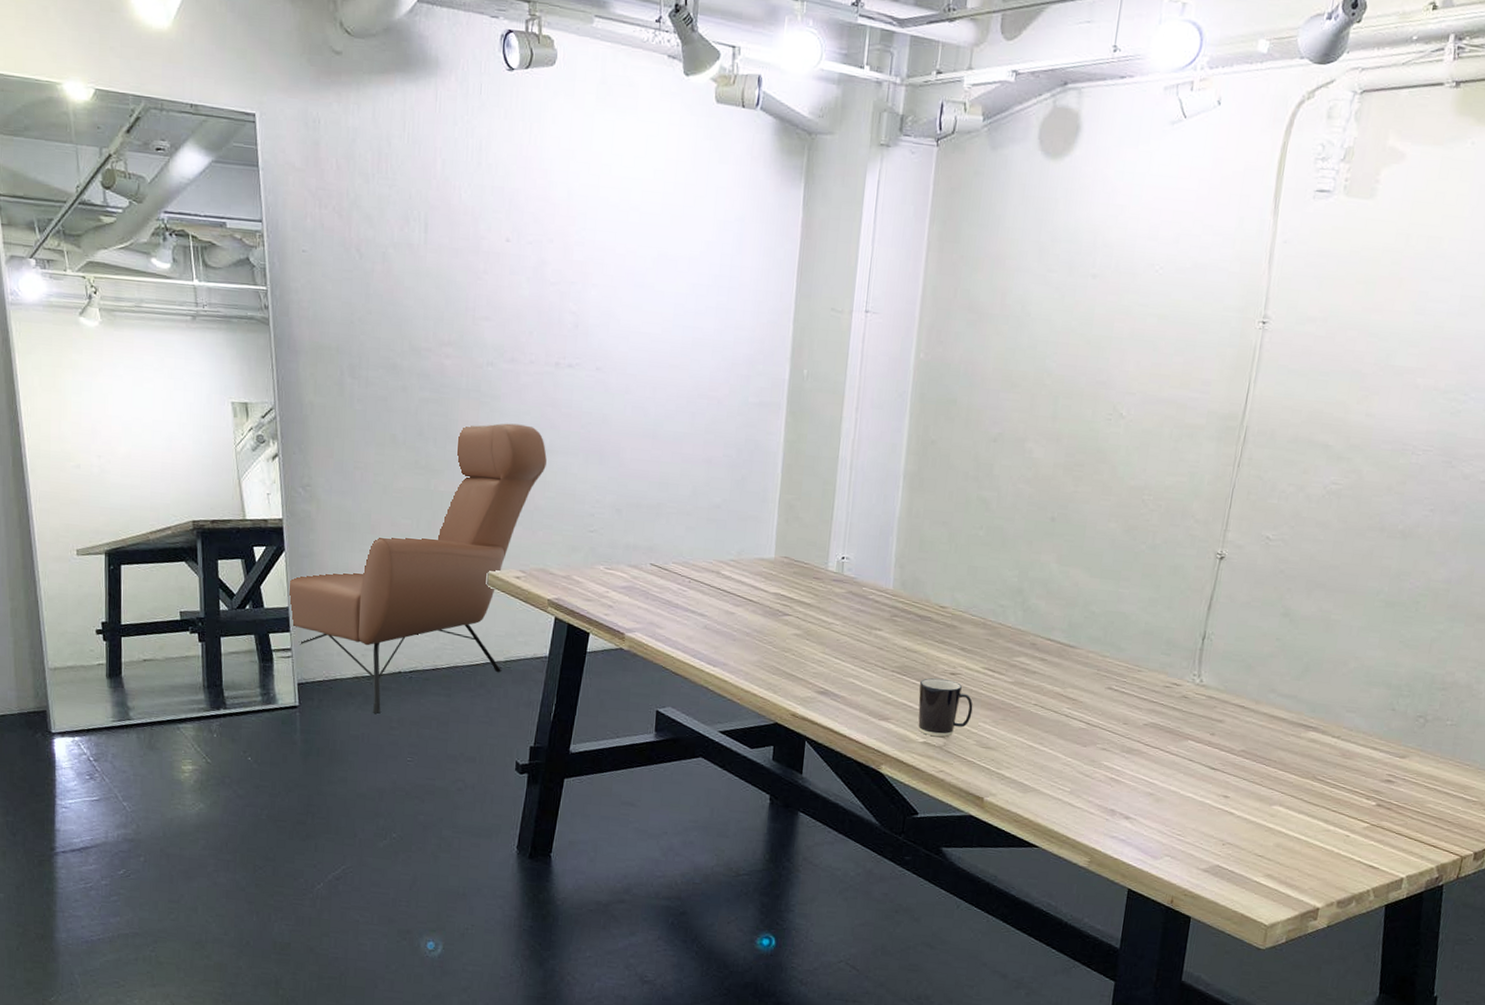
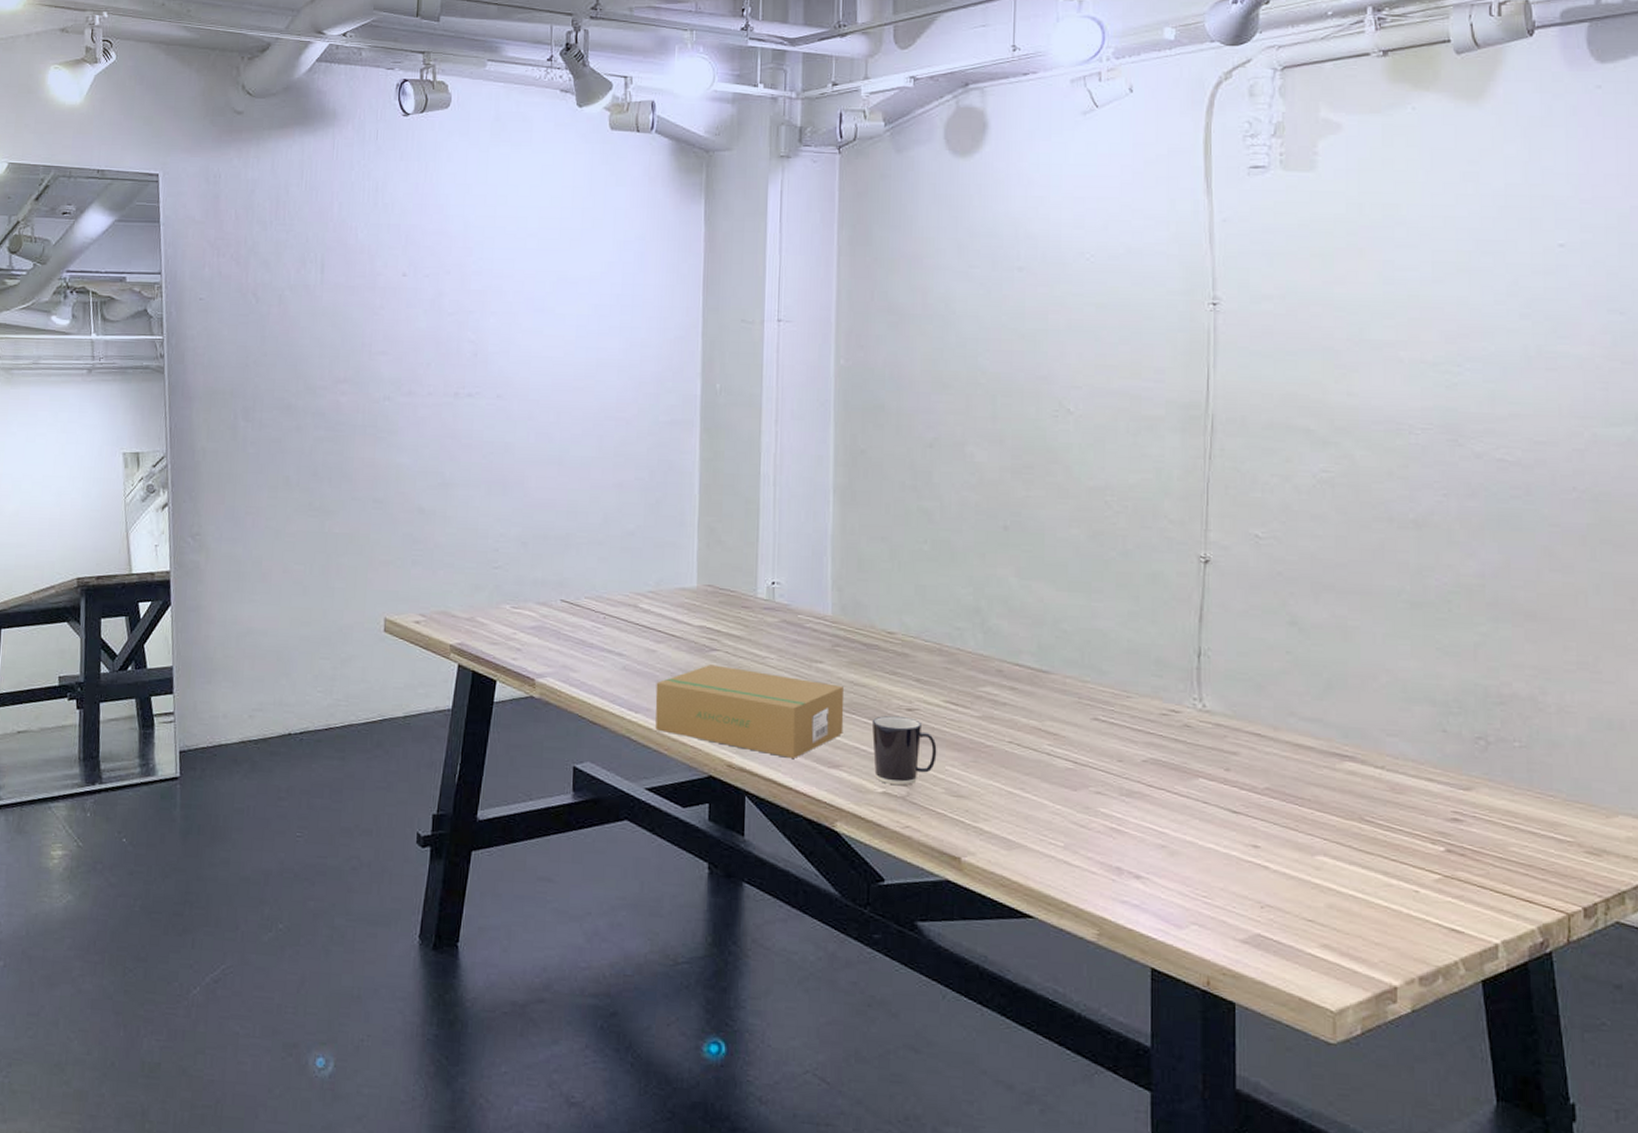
chair: present [289,423,547,714] -> none [174,458,447,782]
box: none [730,627,898,711] -> present [655,664,844,758]

